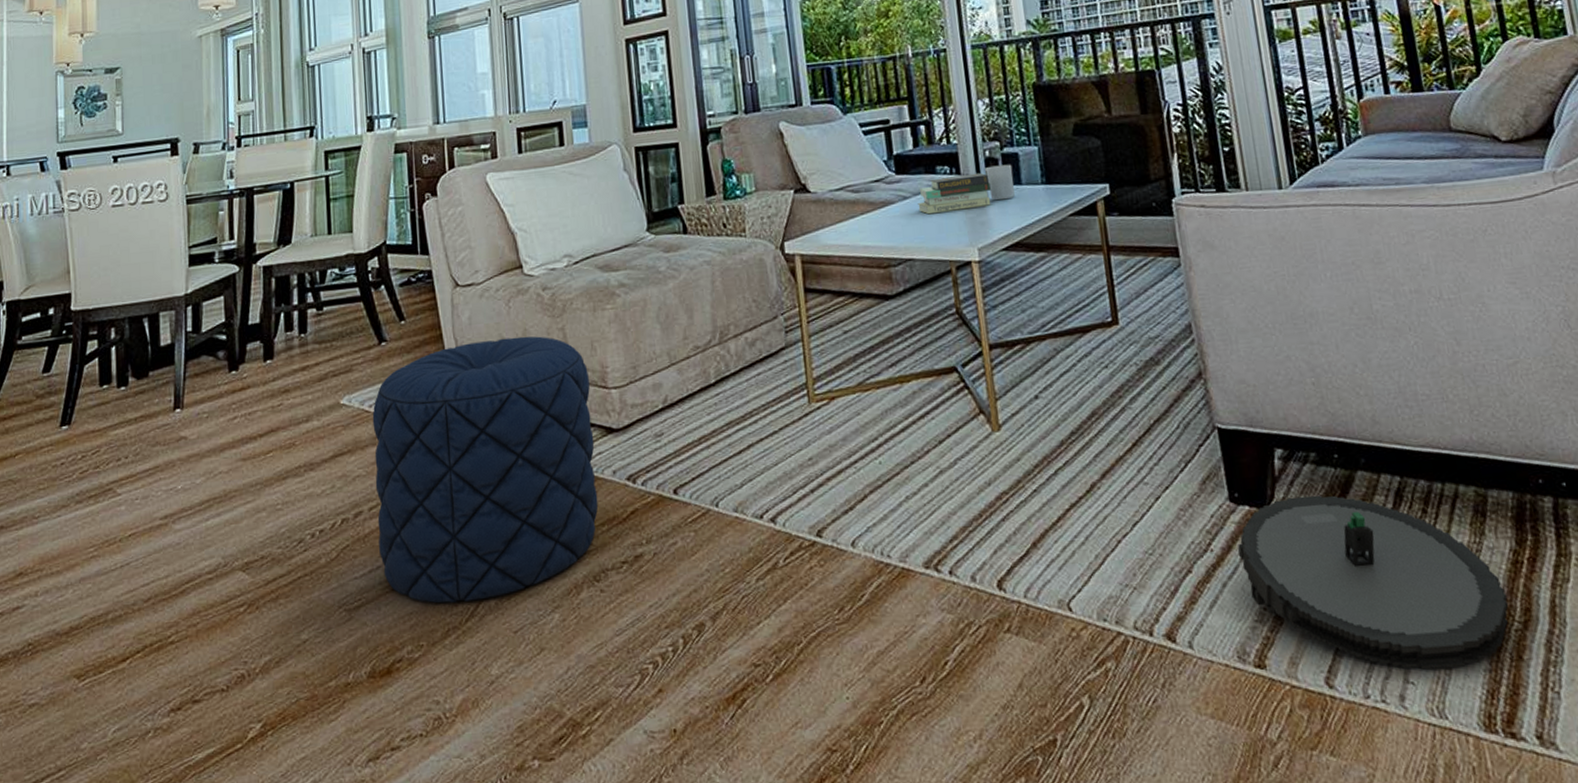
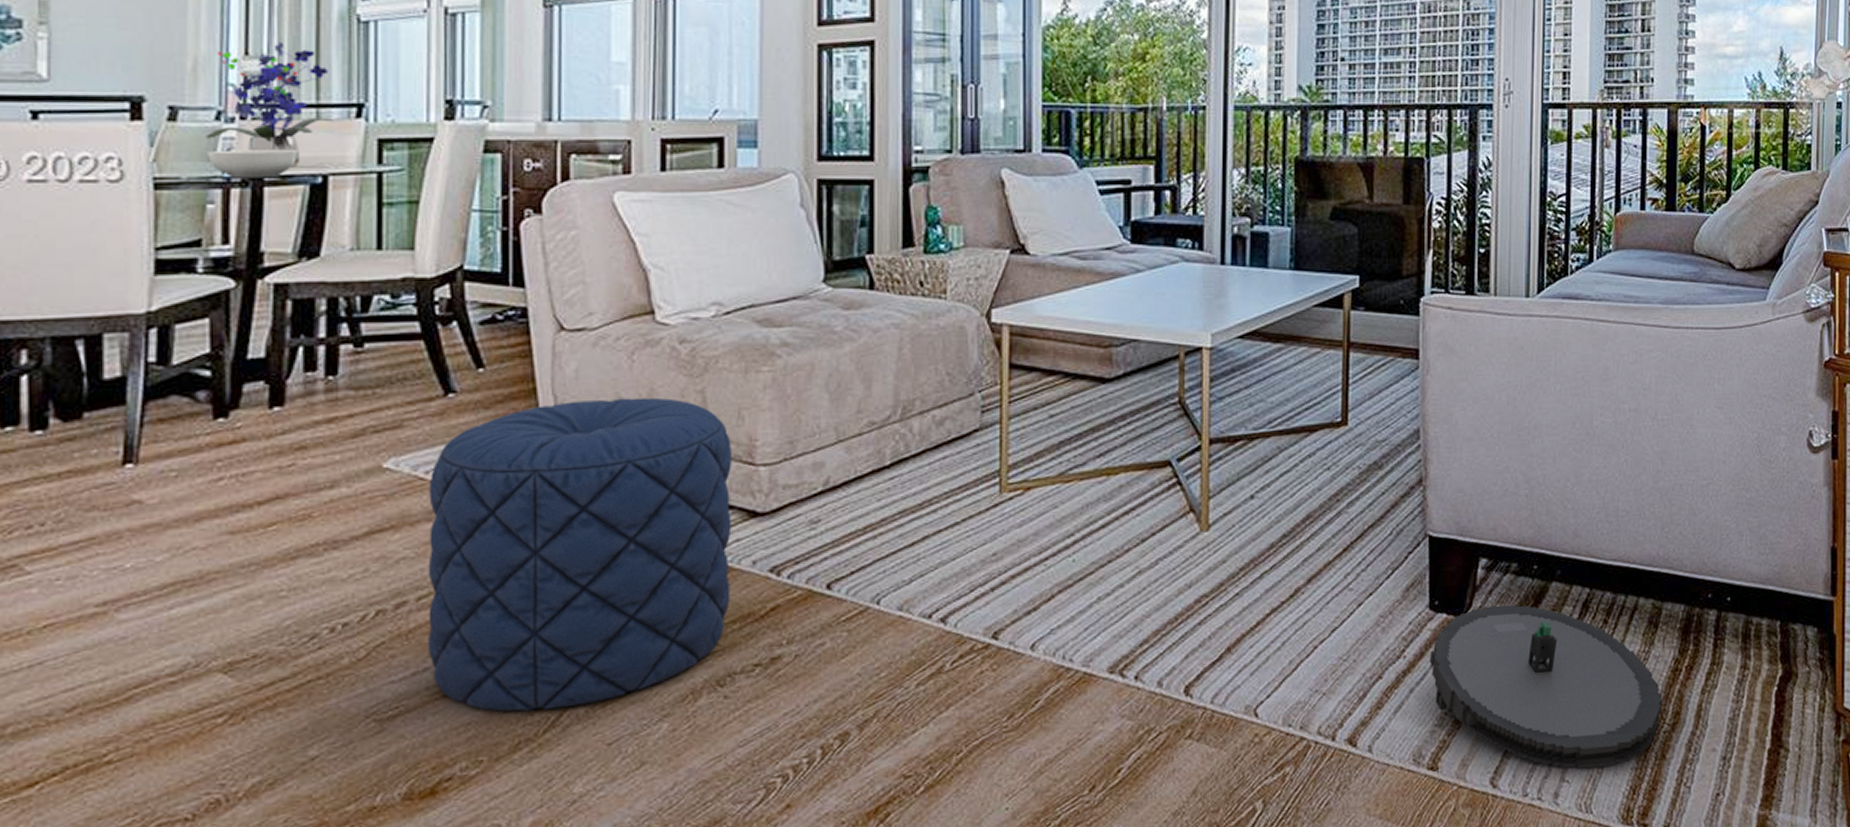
flower arrangement: none [216,88,296,179] -> present [205,42,334,168]
bowl: none [218,164,275,191] -> present [208,148,299,178]
books: present [918,172,991,215] -> none [1151,250,1234,292]
candle holder: present [985,164,1015,201] -> none [1231,244,1261,283]

